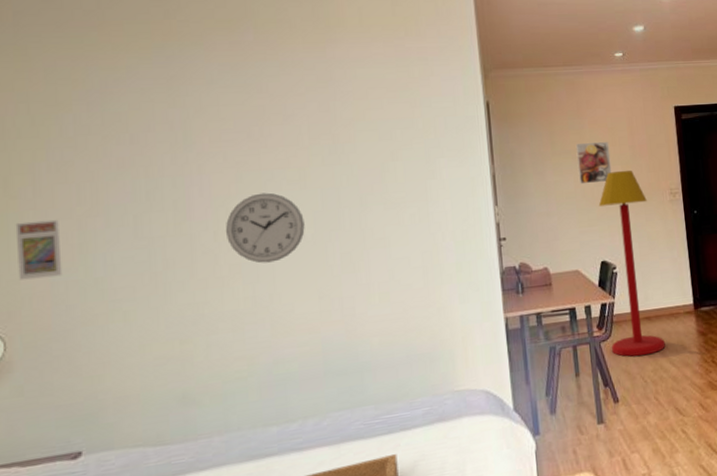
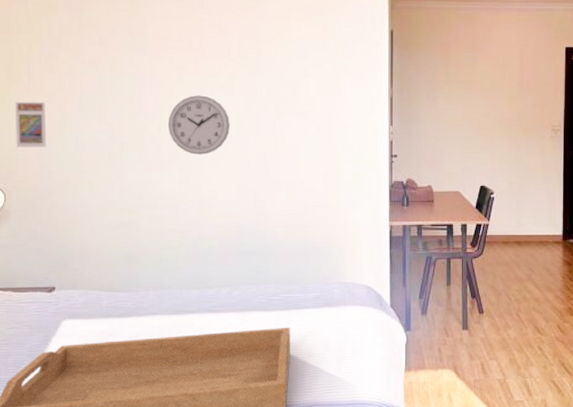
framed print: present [575,141,612,185] -> none [467,75,499,114]
floor lamp: present [598,170,666,357] -> none [482,104,532,276]

